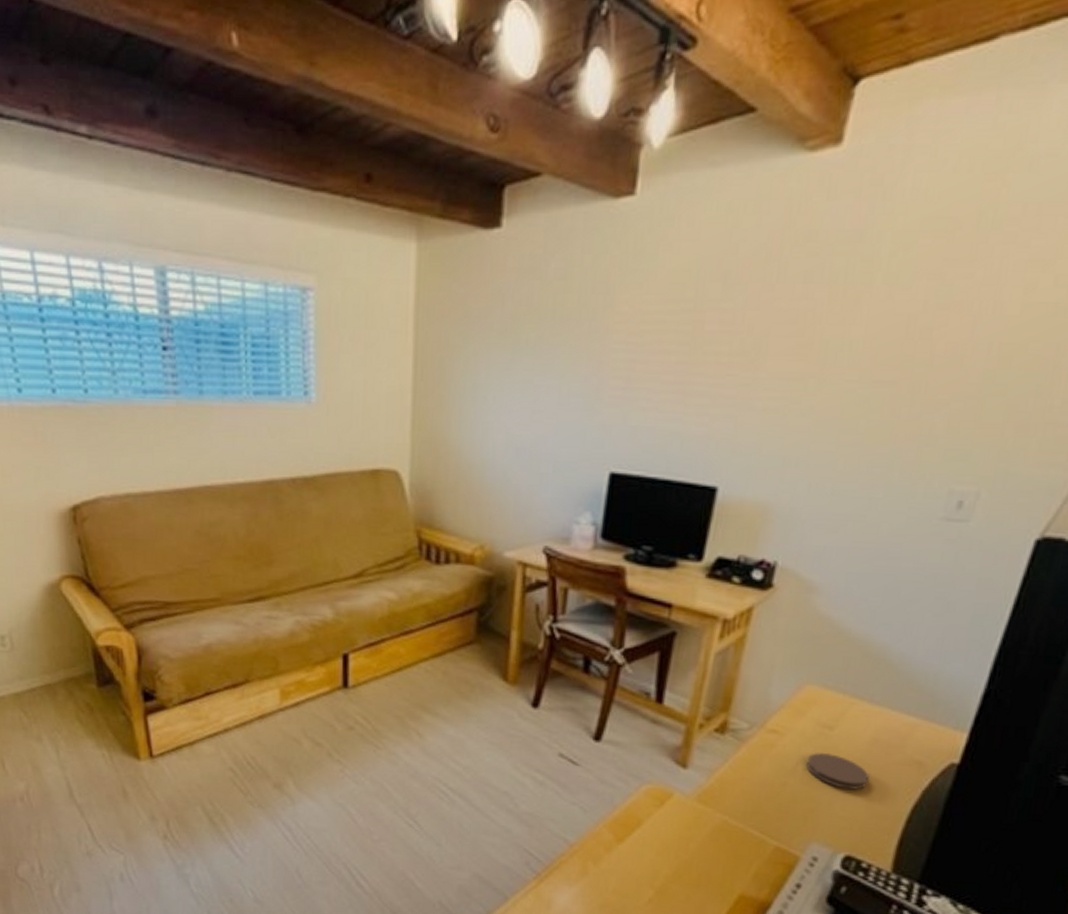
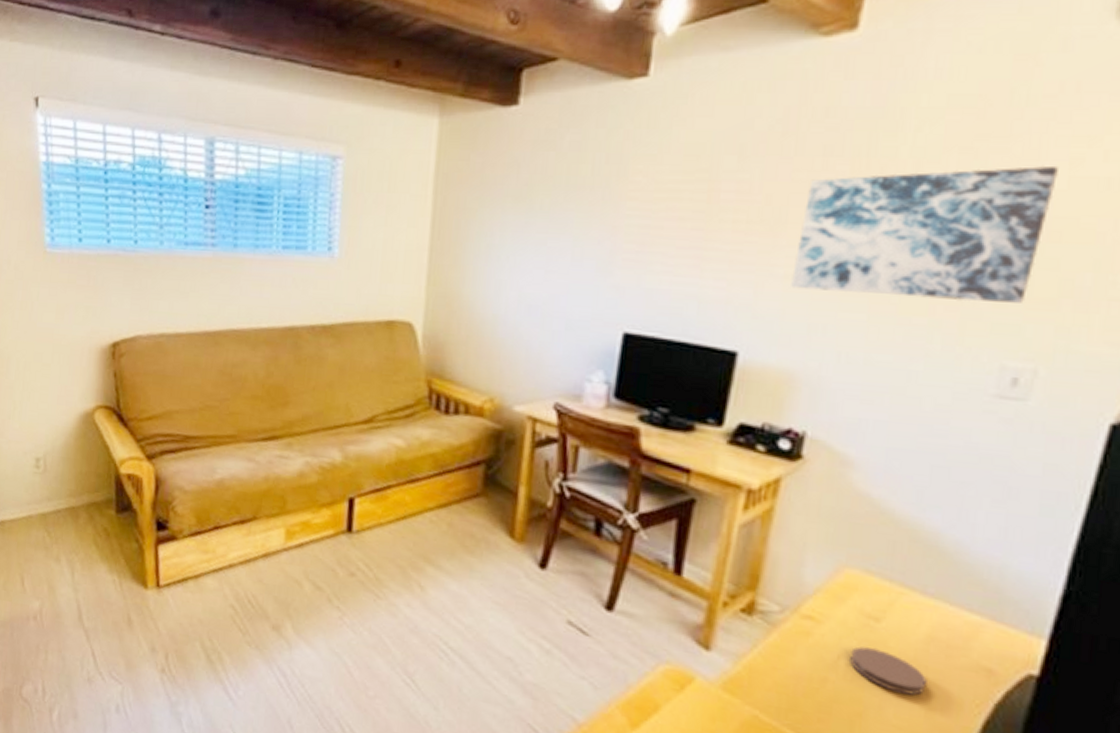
wall art: none [769,292,1014,429] -> present [791,166,1058,303]

